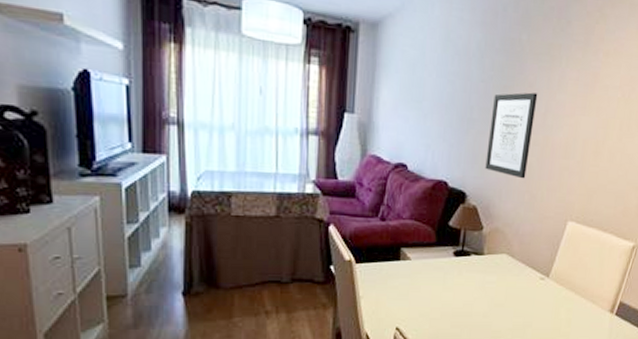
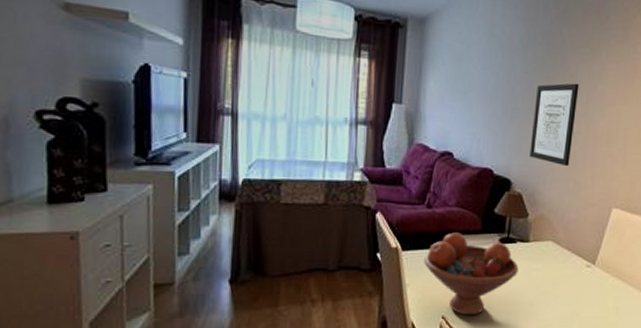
fruit bowl: none [378,245,473,327] -> present [424,232,519,316]

